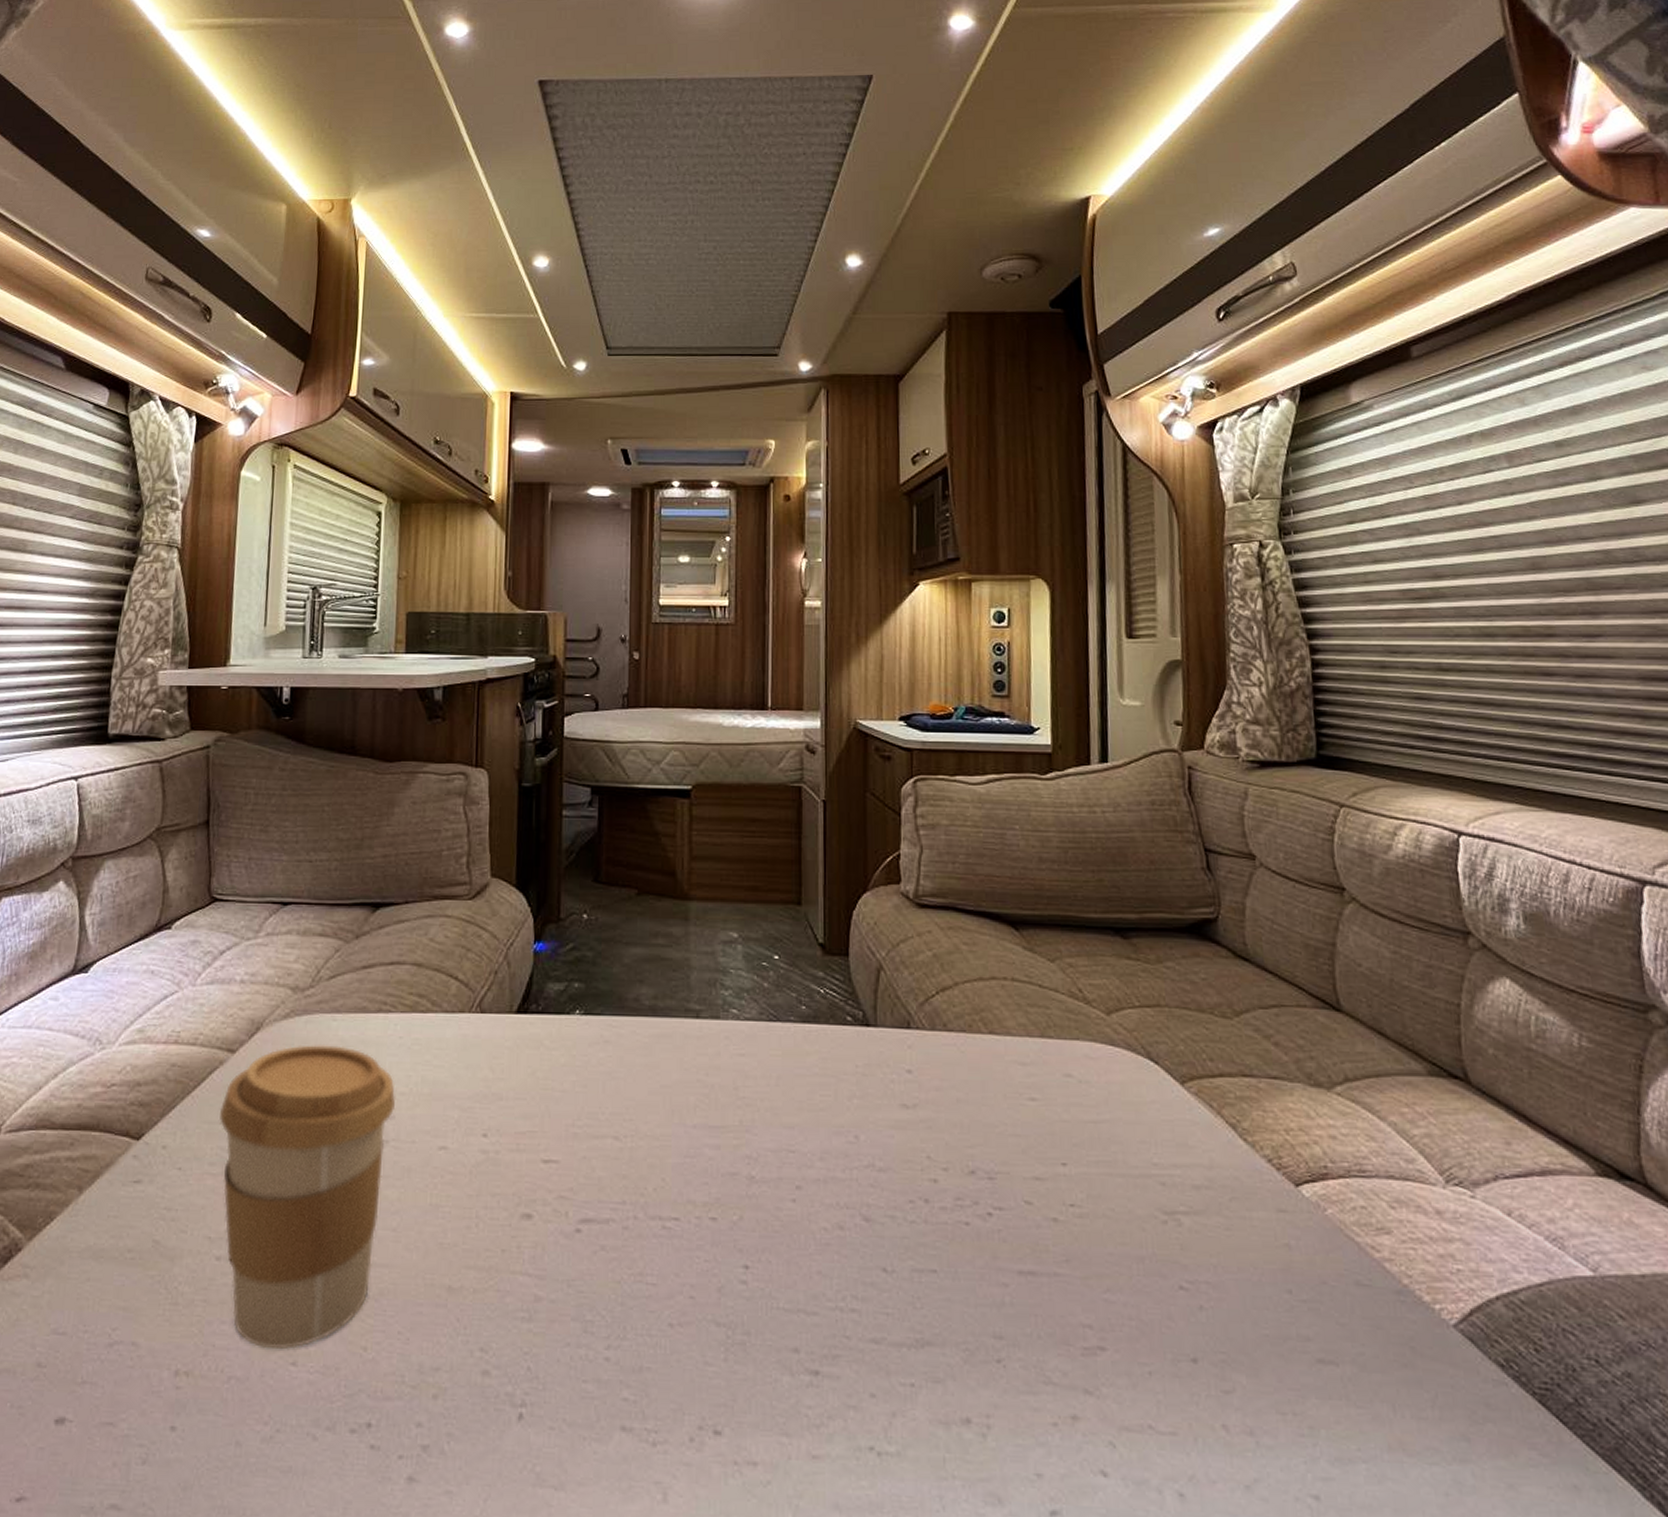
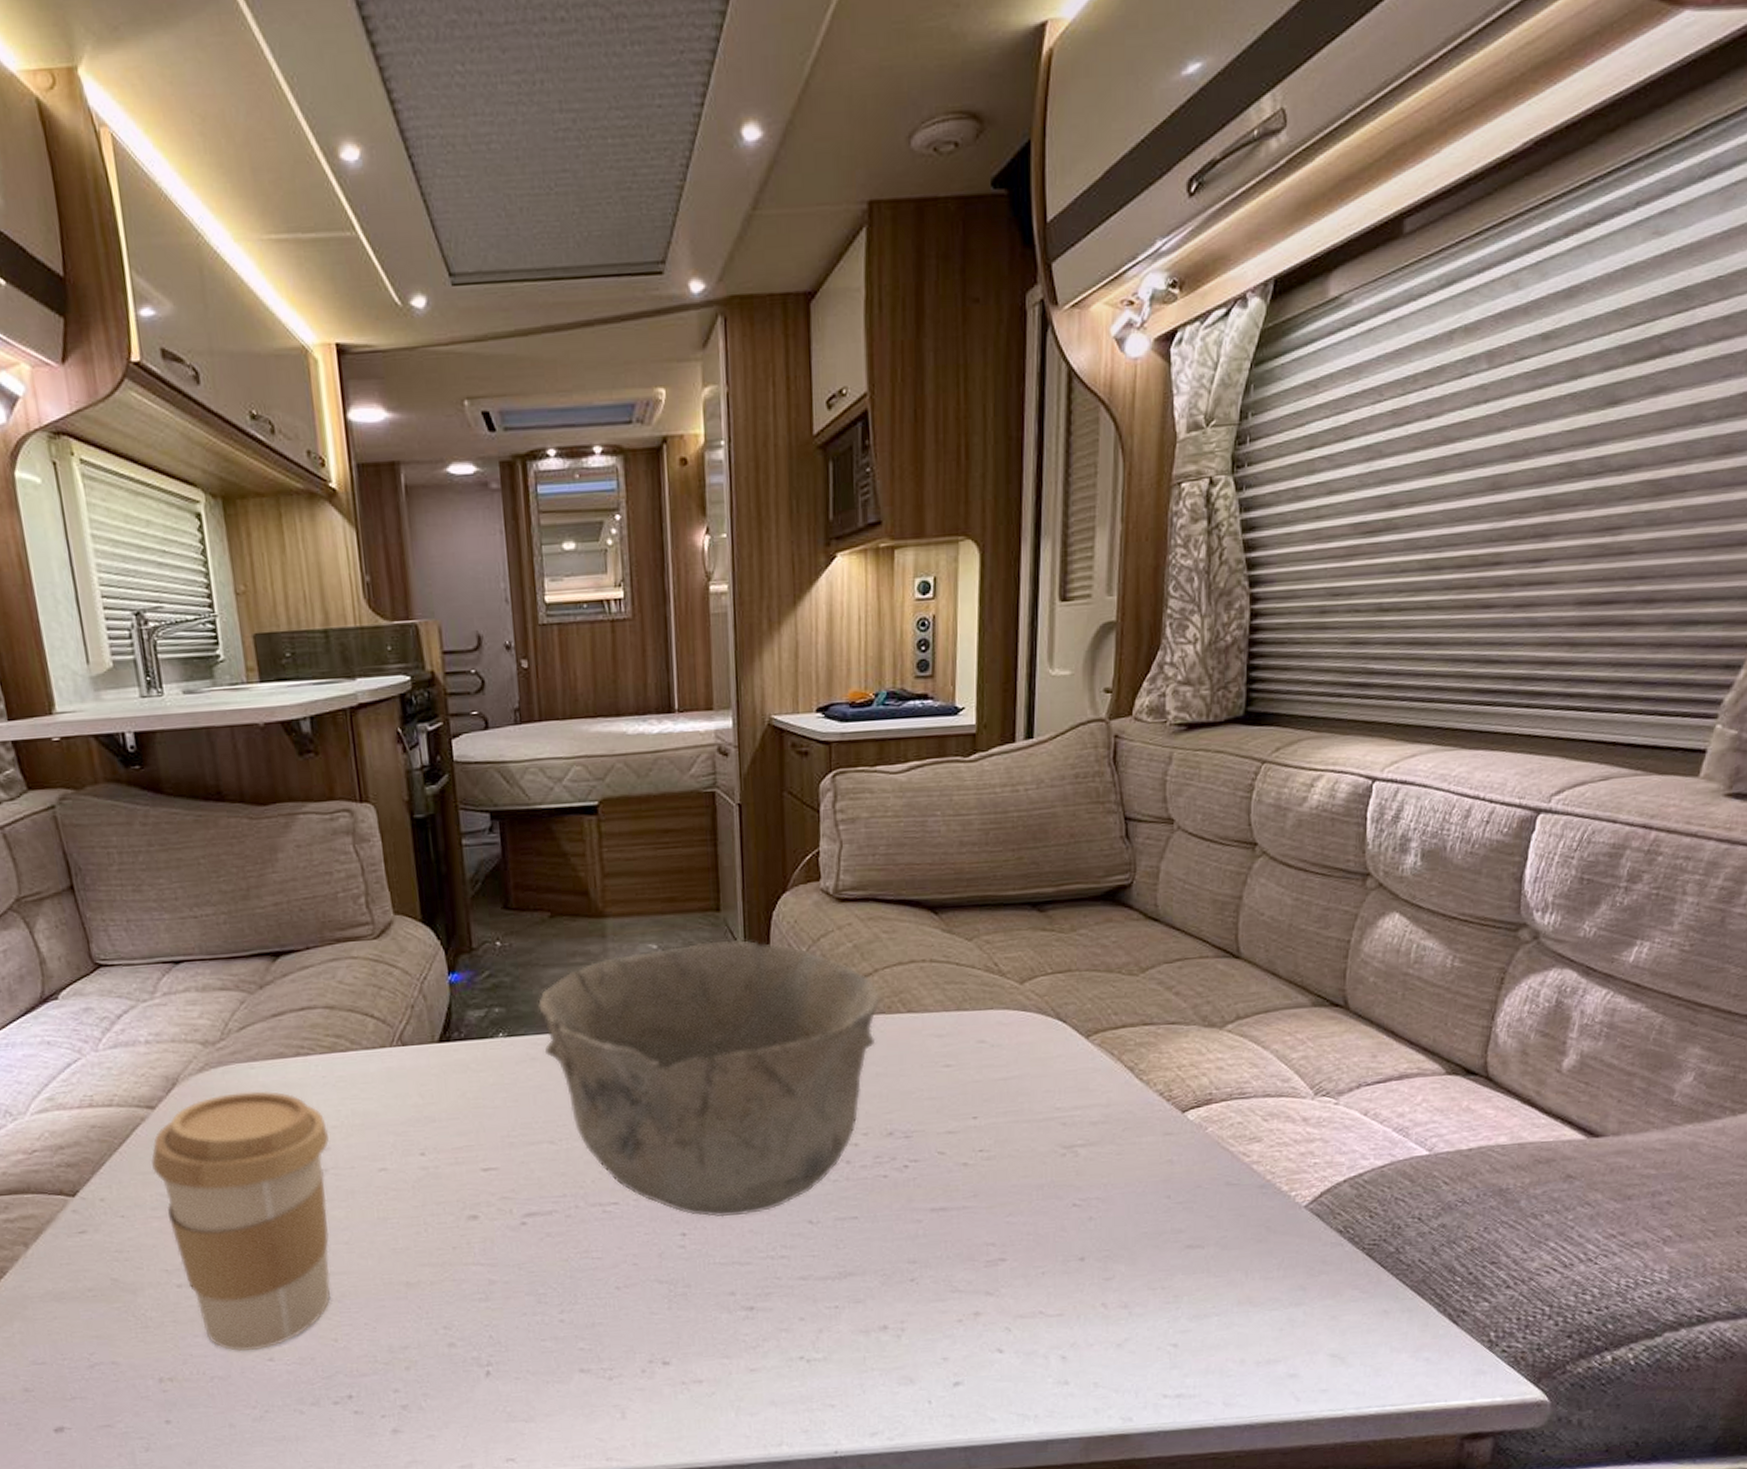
bowl: none [617,935,961,1252] -> present [538,940,881,1217]

